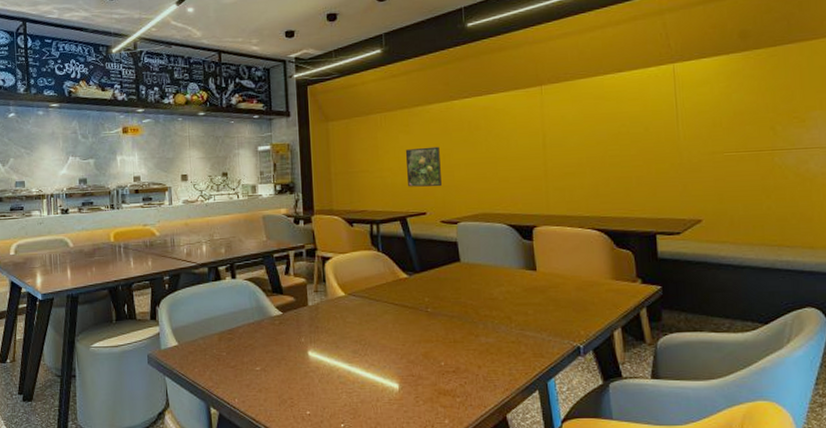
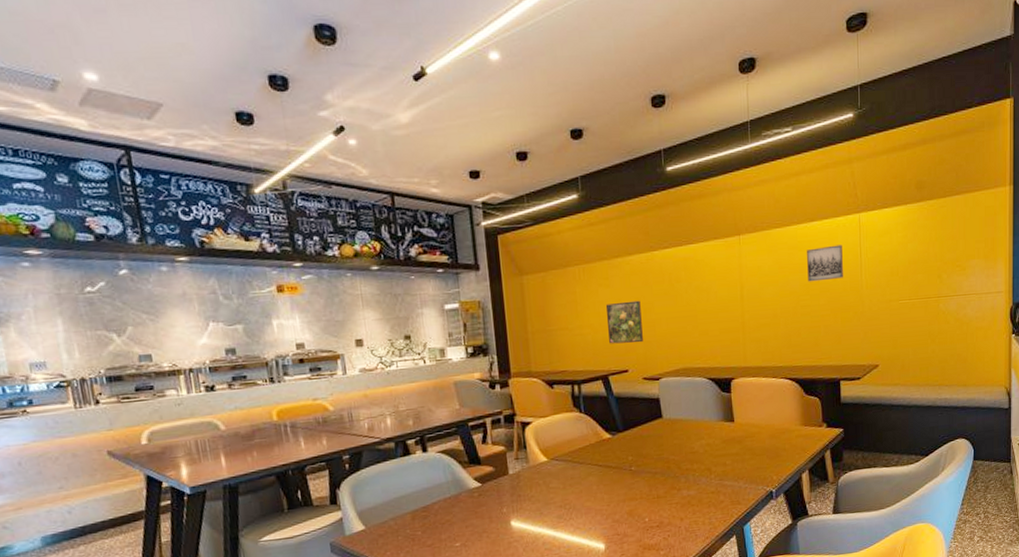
wall art: none [615,95,657,132] -> present [807,244,843,282]

